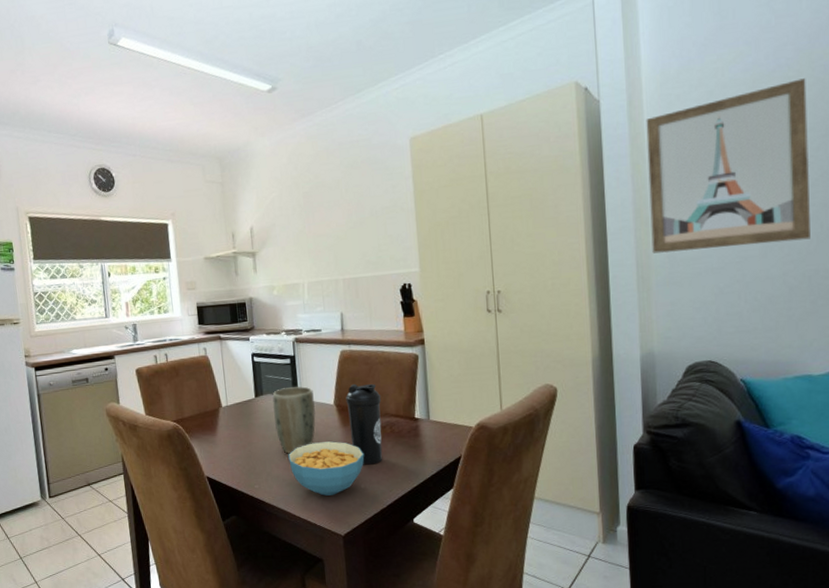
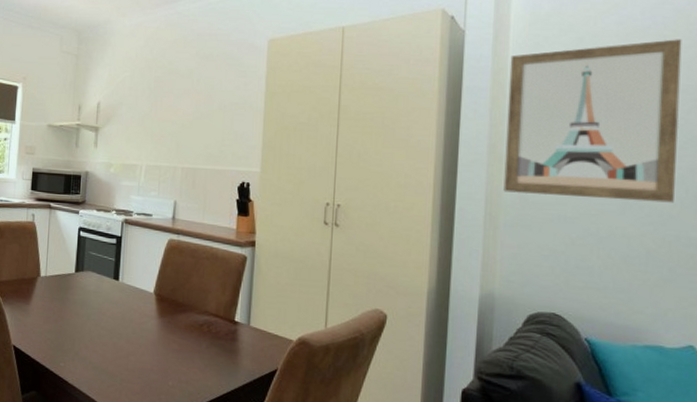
plant pot: present [272,386,316,454] -> none [91,267,135,336]
cereal bowl: present [288,441,365,496] -> none [99,328,177,388]
water bottle: present [345,383,383,465] -> none [165,275,202,363]

